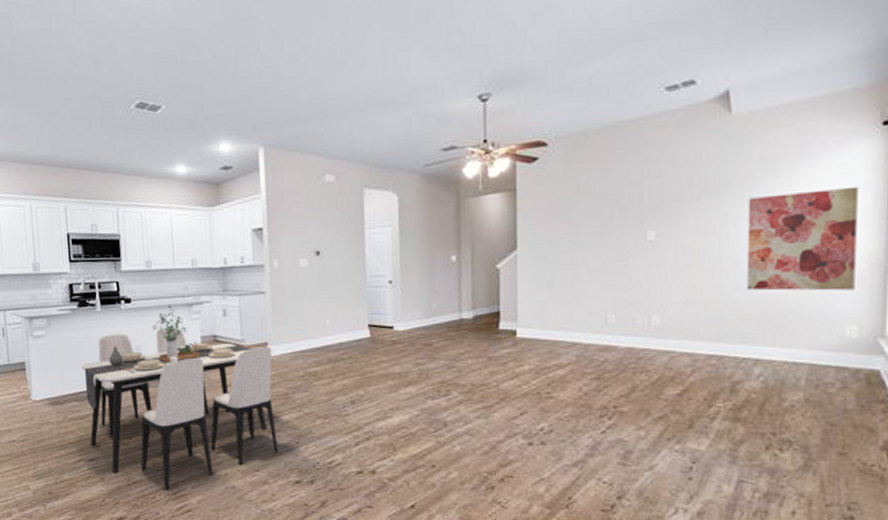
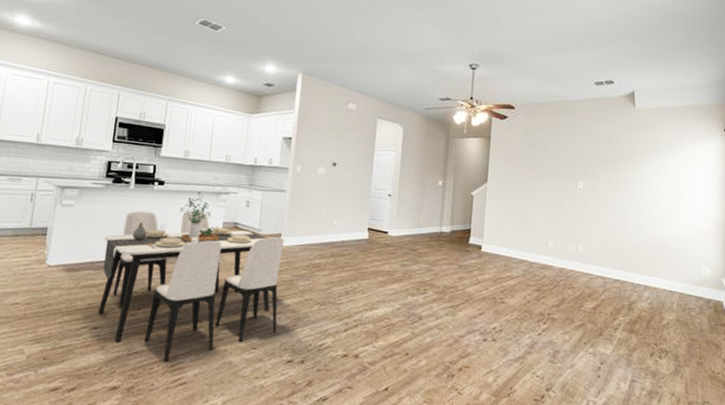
wall art: present [746,186,858,291] -> none [641,167,710,242]

